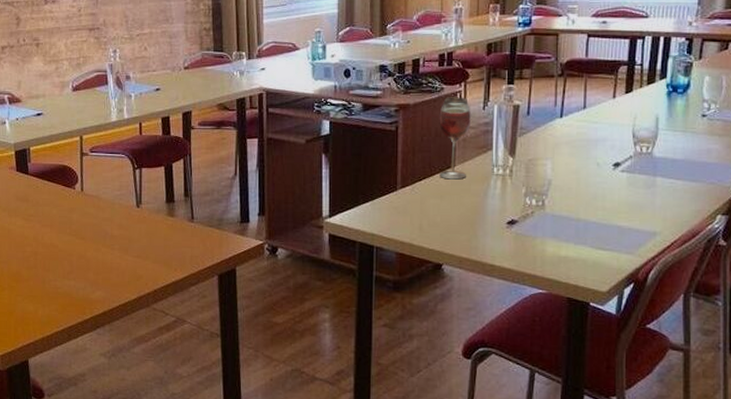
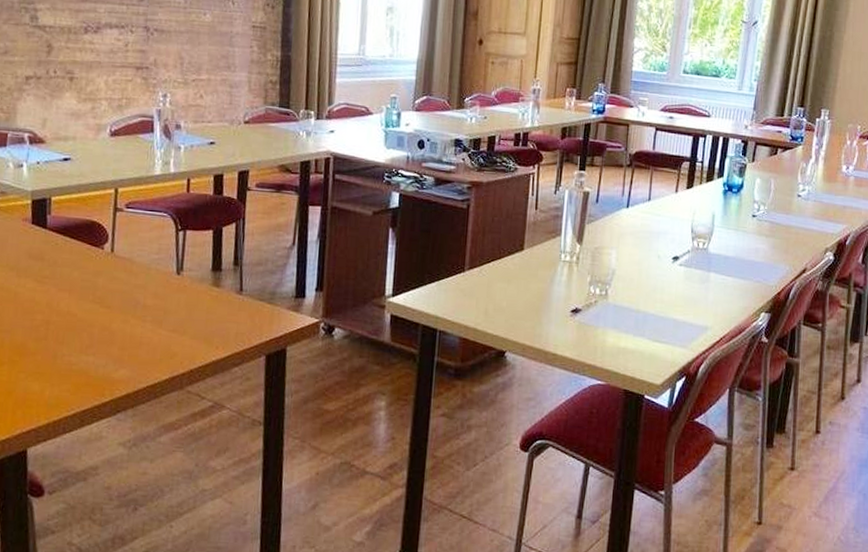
wineglass: present [439,97,472,180] -> none [508,178,544,264]

